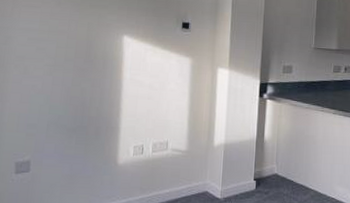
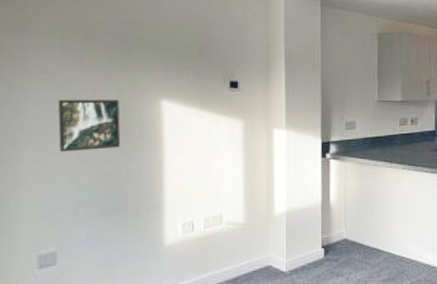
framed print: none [37,31,89,76] -> present [57,100,121,152]

